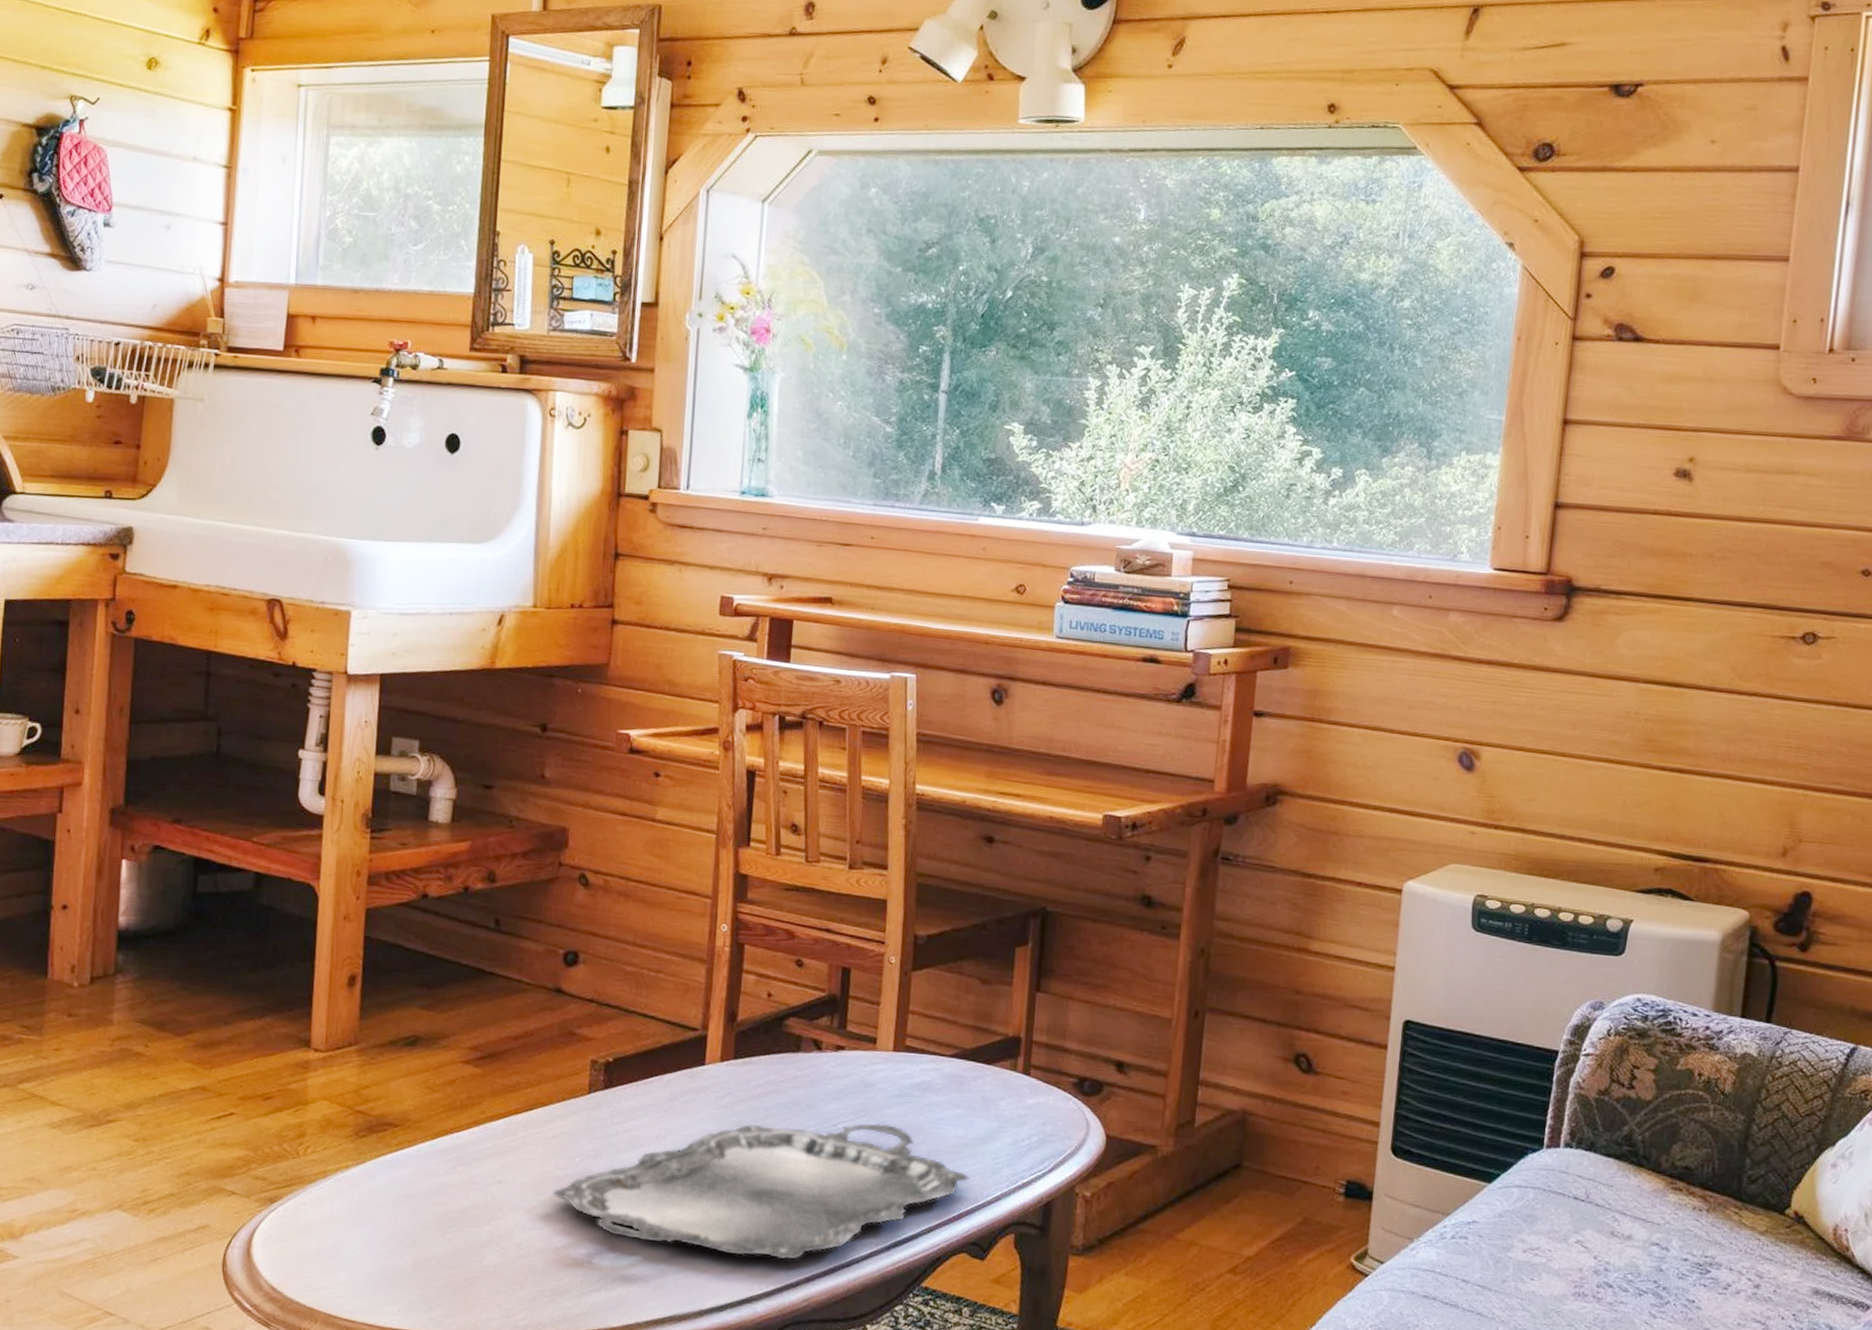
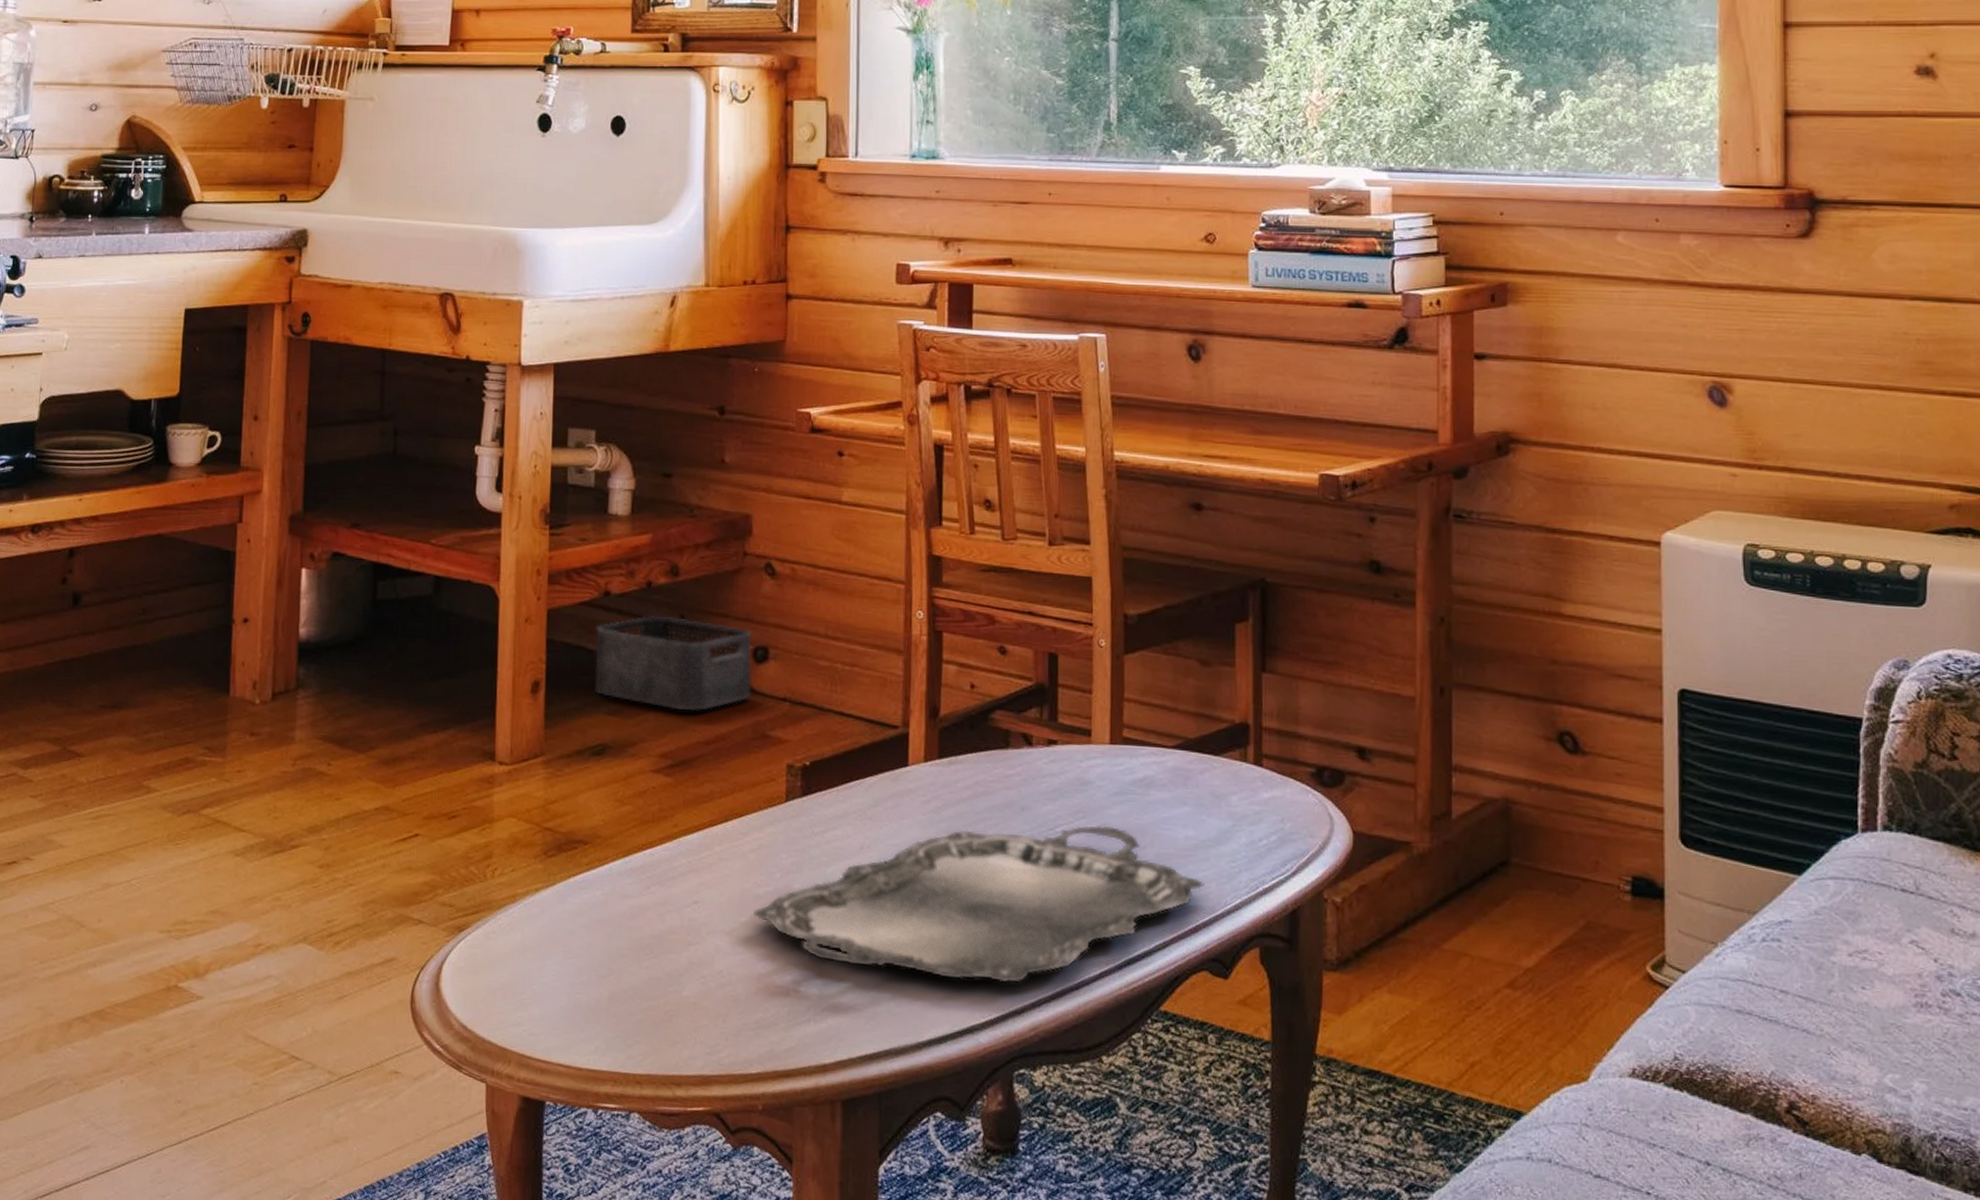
storage bin: none [410,918,563,1009] -> present [595,615,752,711]

